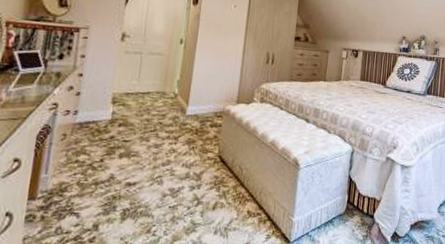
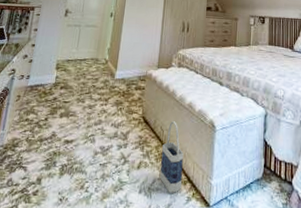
bag: none [237,160,264,232] -> present [160,121,184,193]

